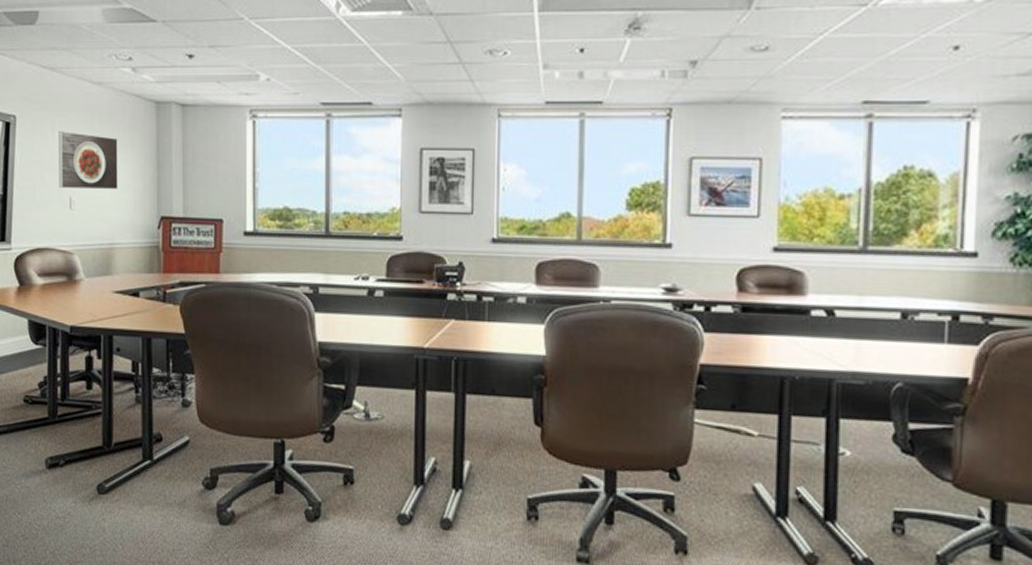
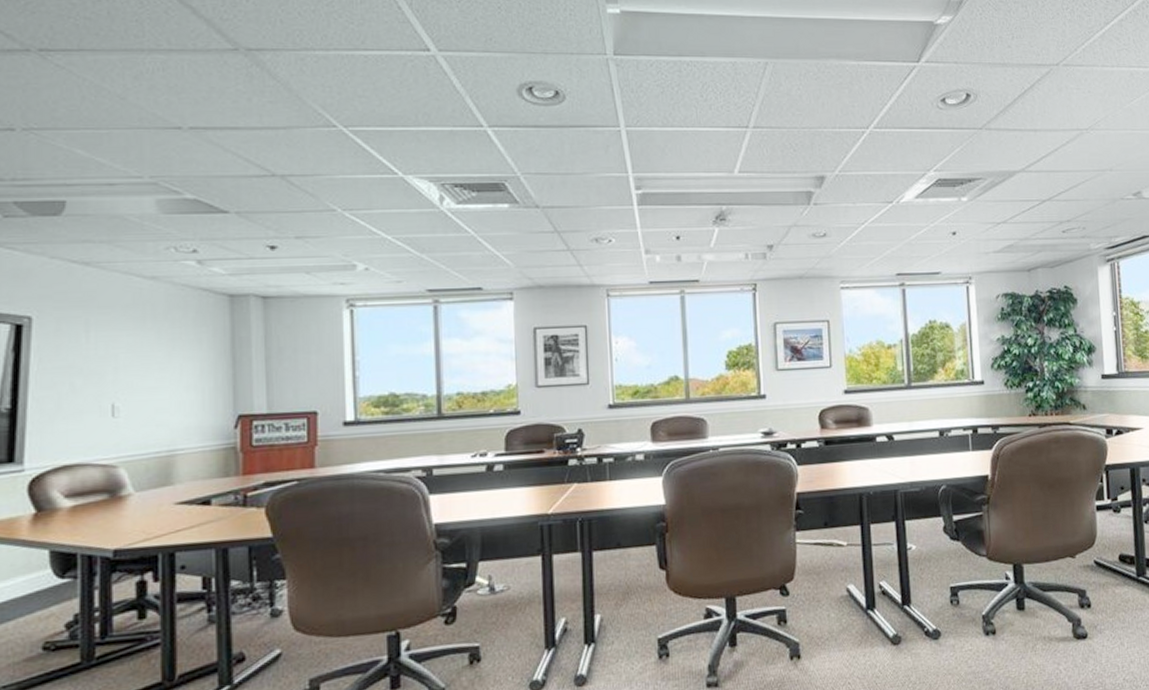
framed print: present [58,131,118,190] -> none [95,331,180,395]

